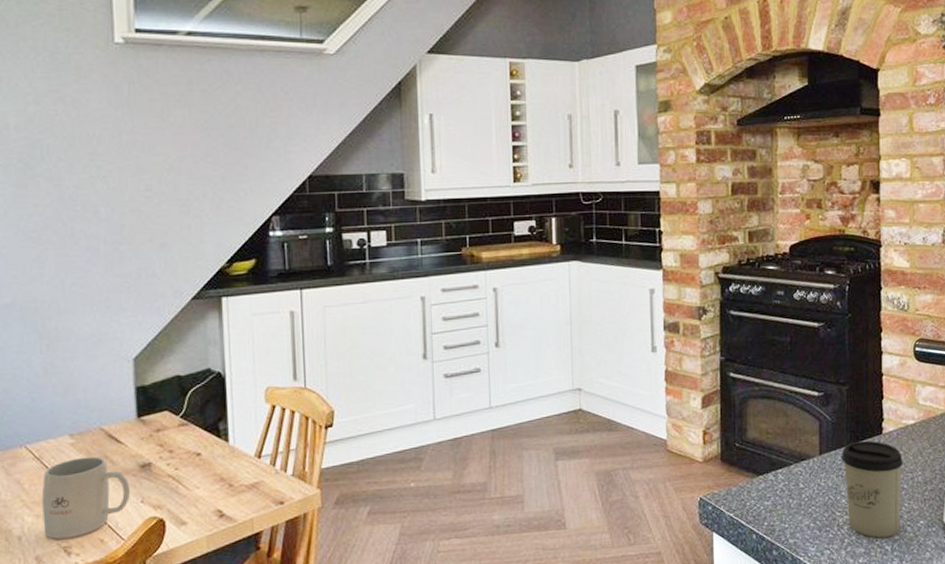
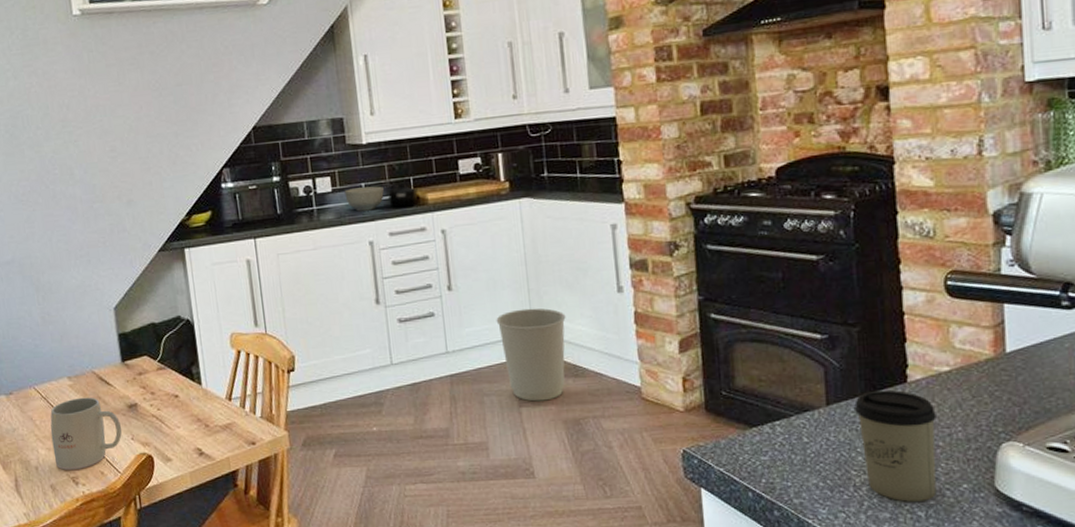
bowl: none [399,242,439,267] -> present [344,186,384,212]
saucepan: none [443,241,472,265] -> present [388,183,418,208]
trash can: none [539,365,604,455] -> present [496,308,566,402]

